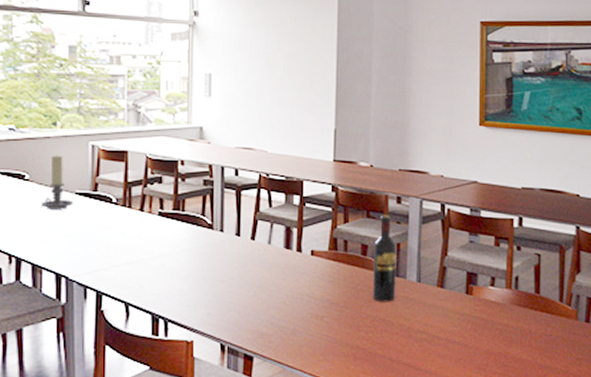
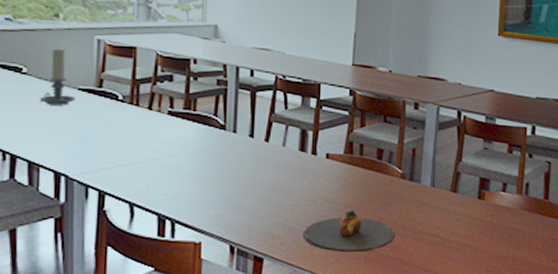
plate: none [292,307,383,351] -> present [304,210,396,253]
wine bottle: present [372,214,397,302] -> none [386,120,412,206]

